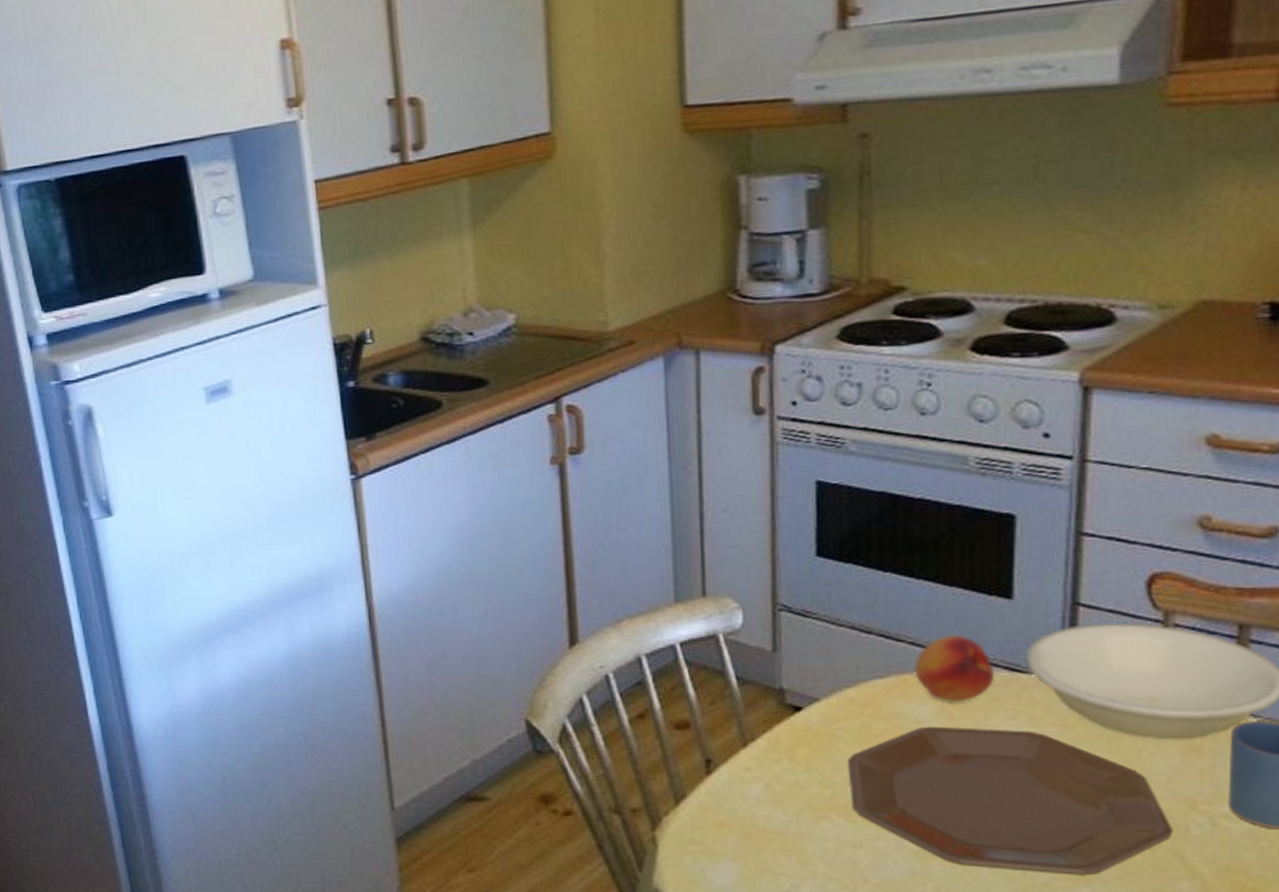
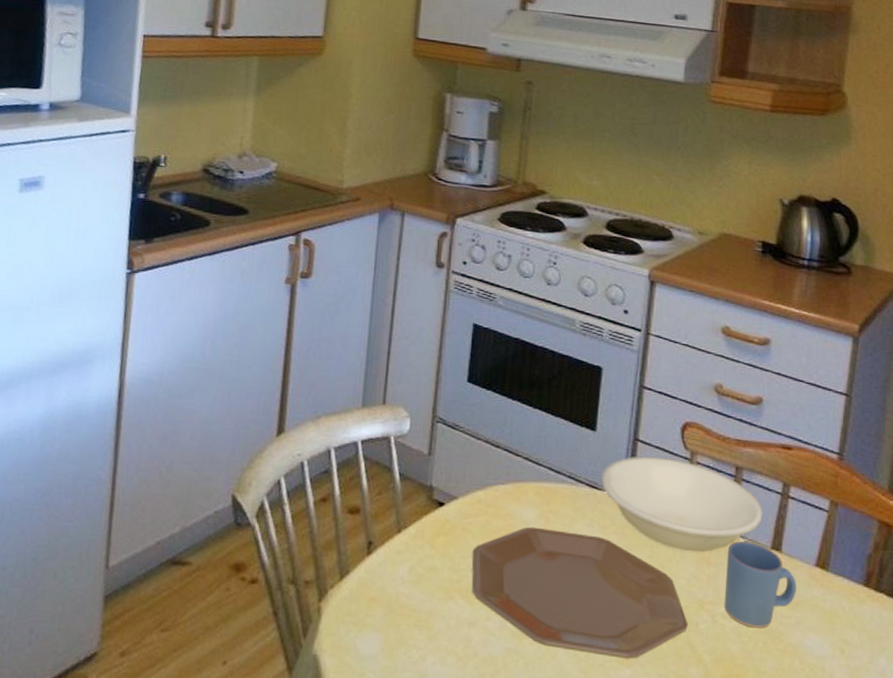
fruit: present [914,634,995,702] -> none [526,454,580,509]

